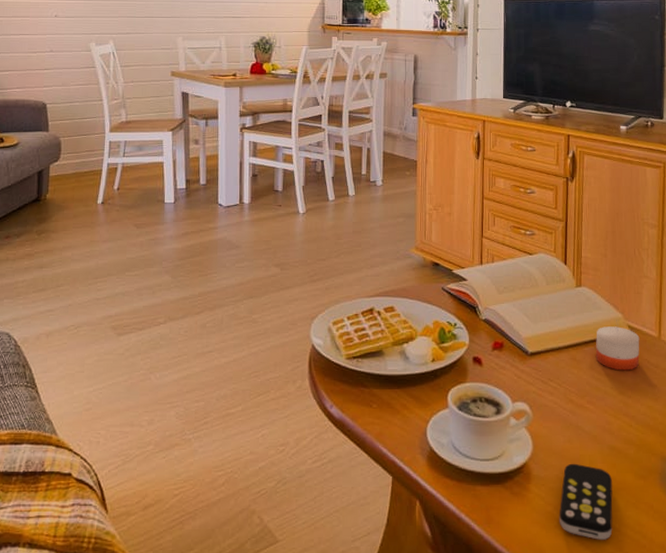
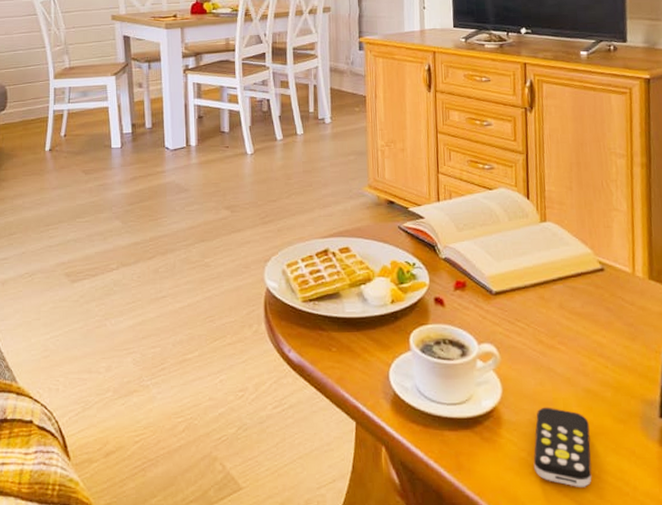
candle: present [595,321,640,371] -> none [564,257,613,309]

